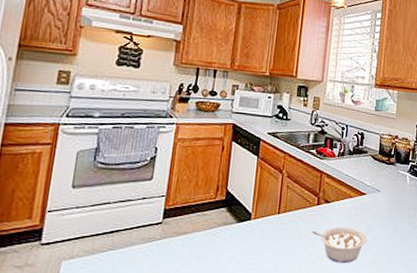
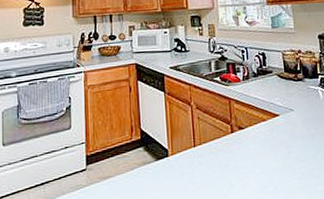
legume: present [311,227,367,264] -> none [230,152,289,191]

